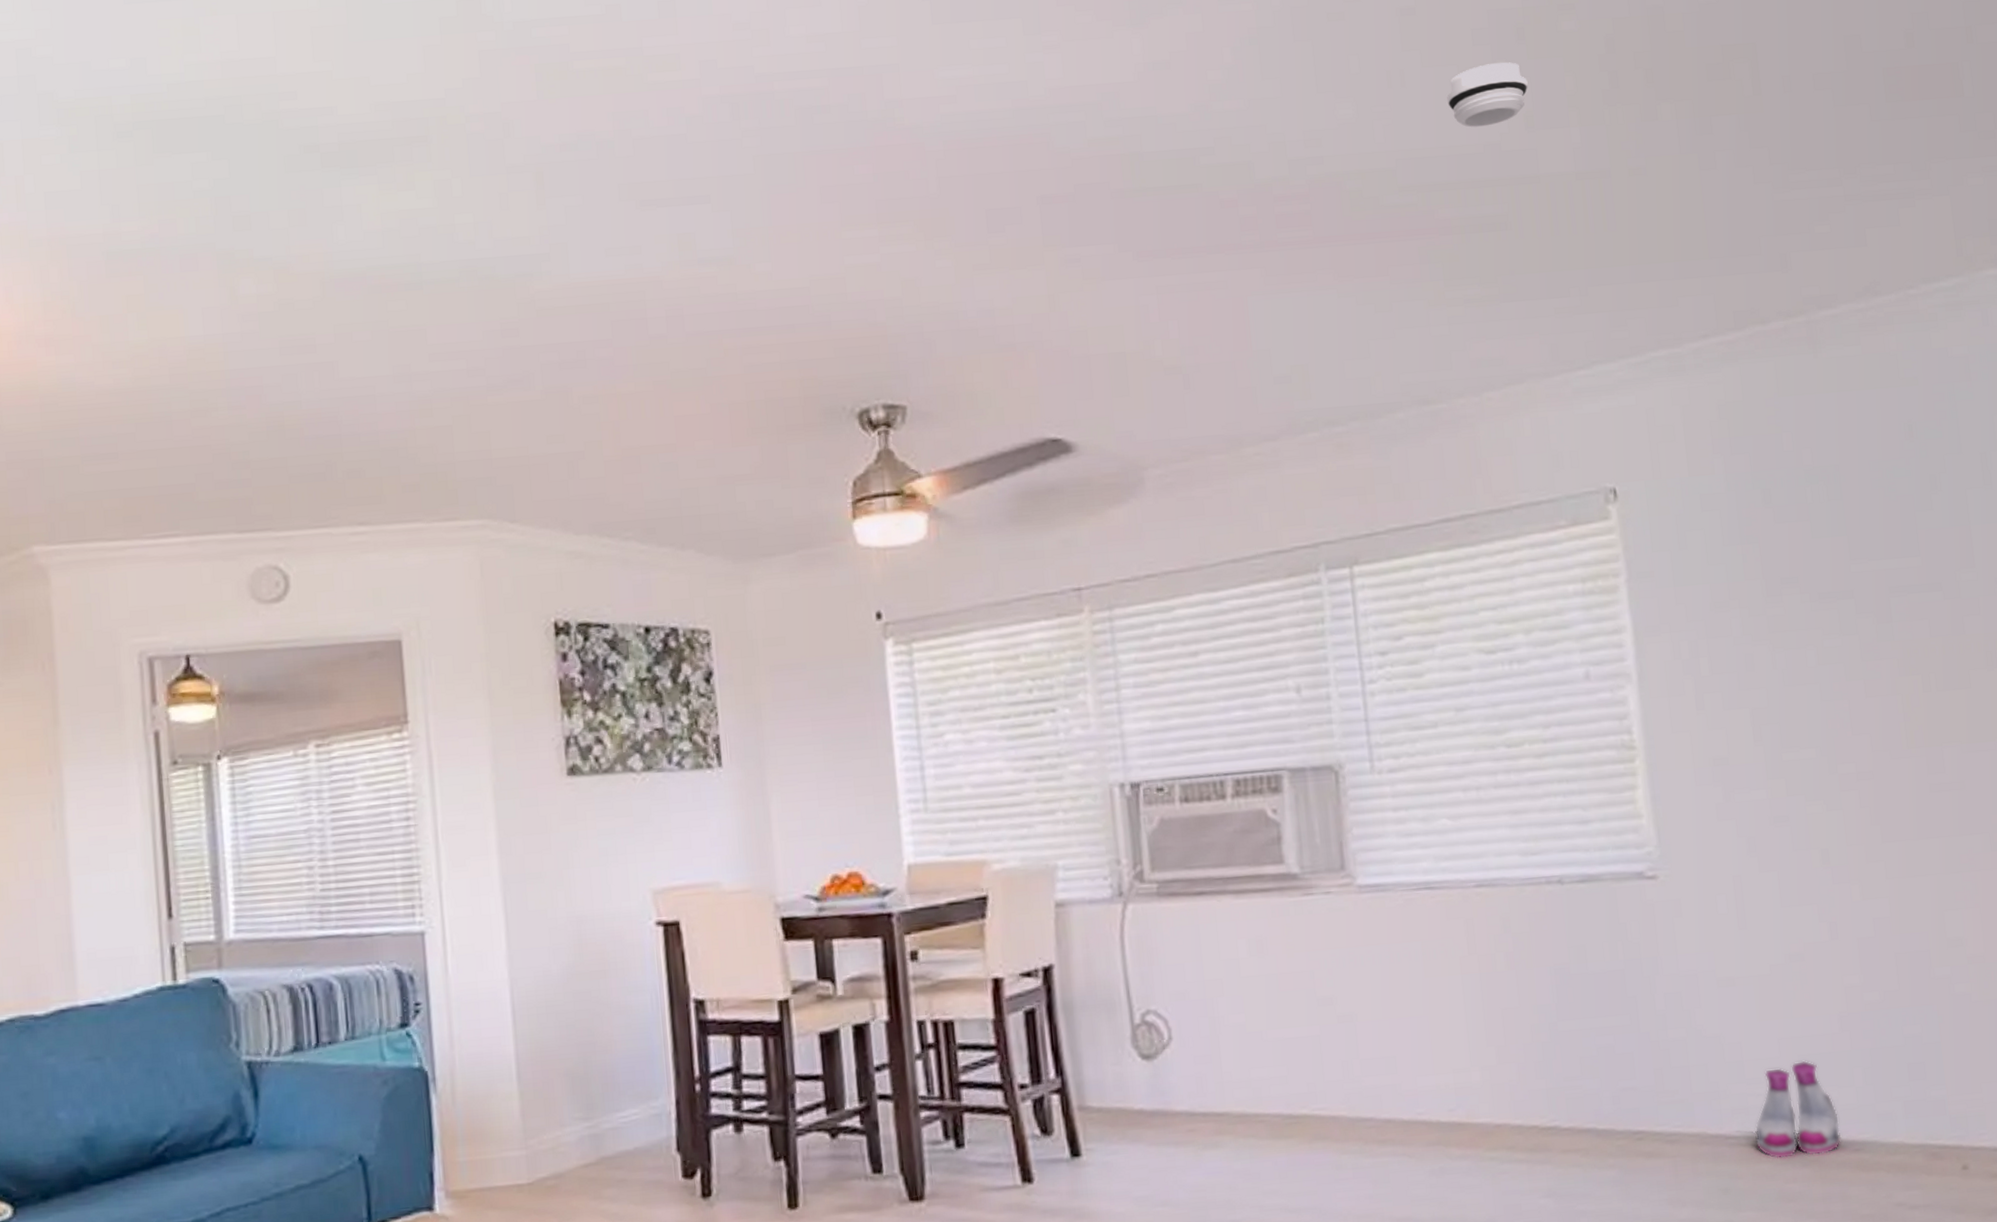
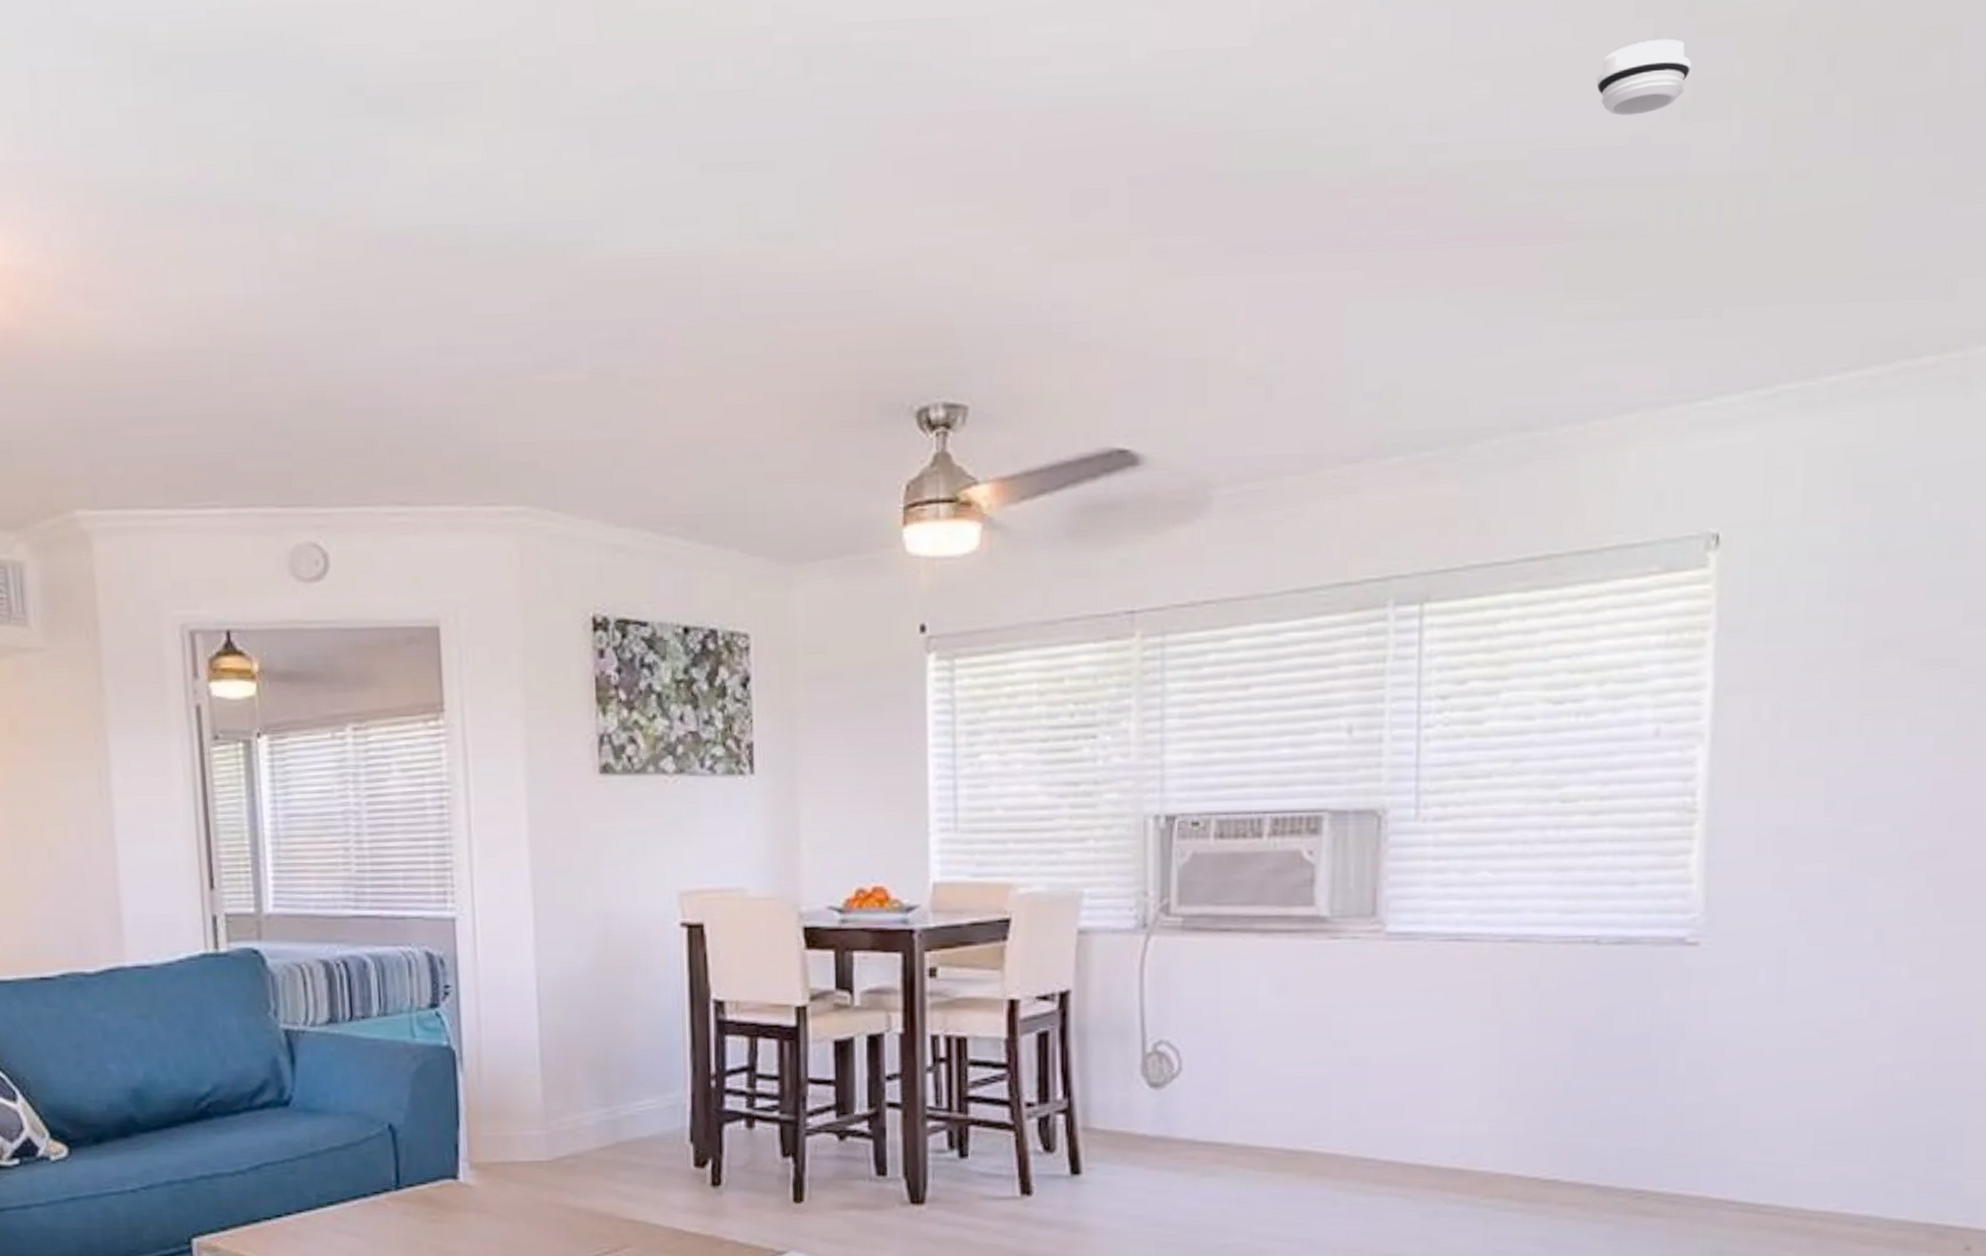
boots: present [1755,1060,1842,1160] -> none [1756,1134,1847,1227]

